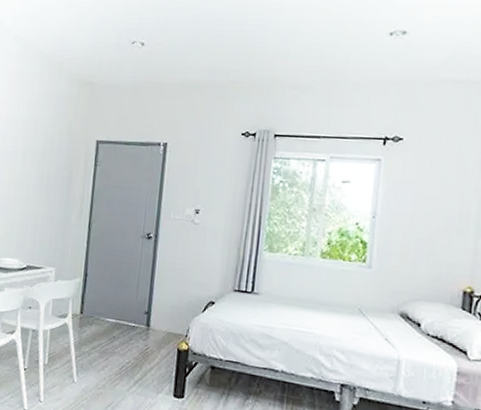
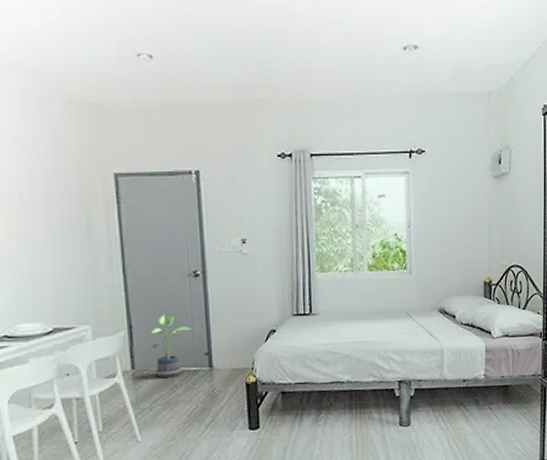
potted plant: none [96,268,139,329] -> present [147,314,194,379]

